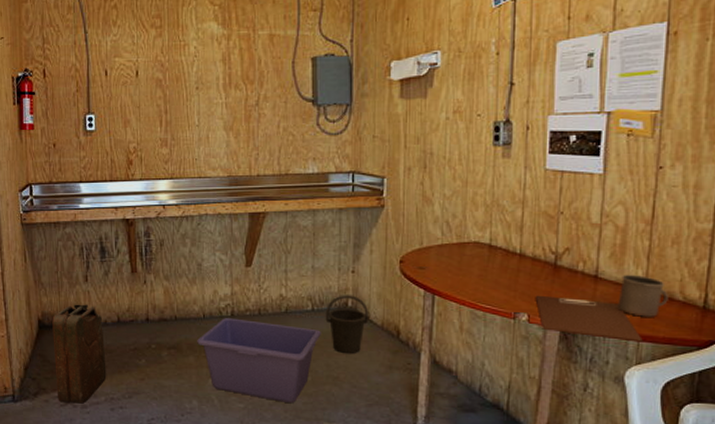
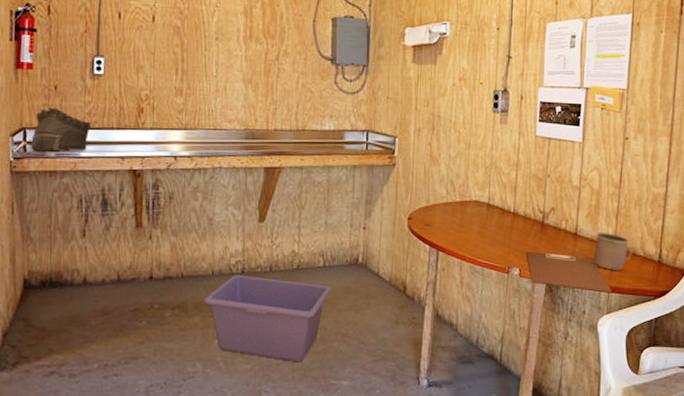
glove: none [37,164,86,206] -> present [31,107,90,153]
jerry can: present [52,304,107,404] -> none [40,261,102,373]
bucket: present [325,295,369,353] -> none [336,251,379,309]

